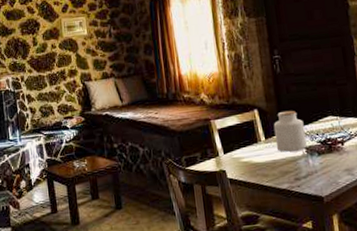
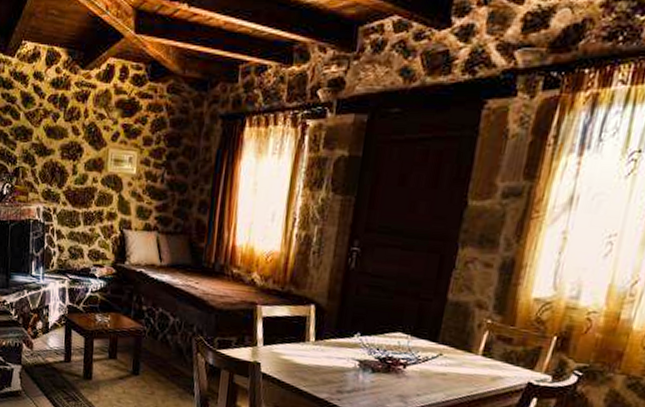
jar: present [273,110,307,152] -> none [325,313,366,362]

